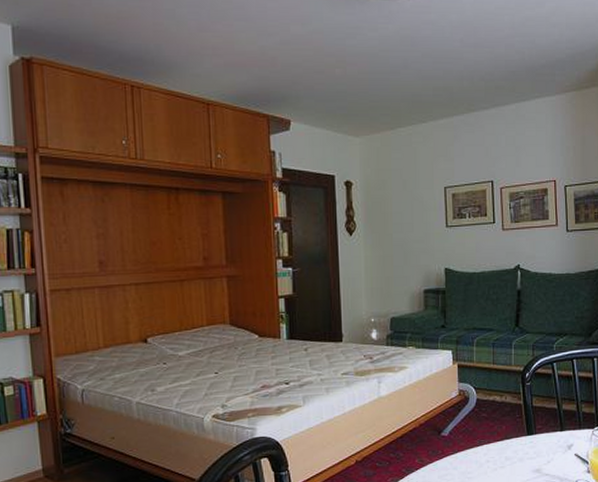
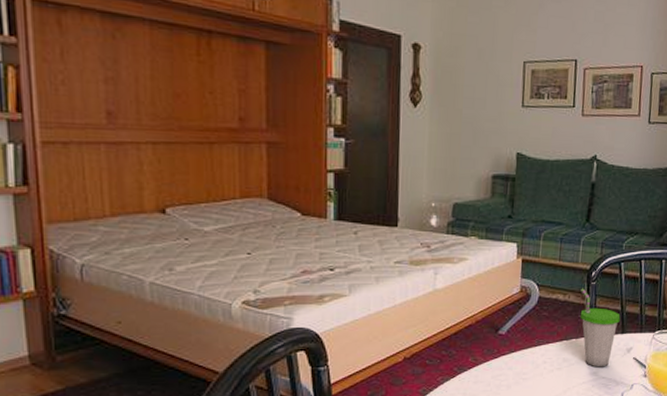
cup: none [516,389,558,465] -> present [580,288,621,368]

